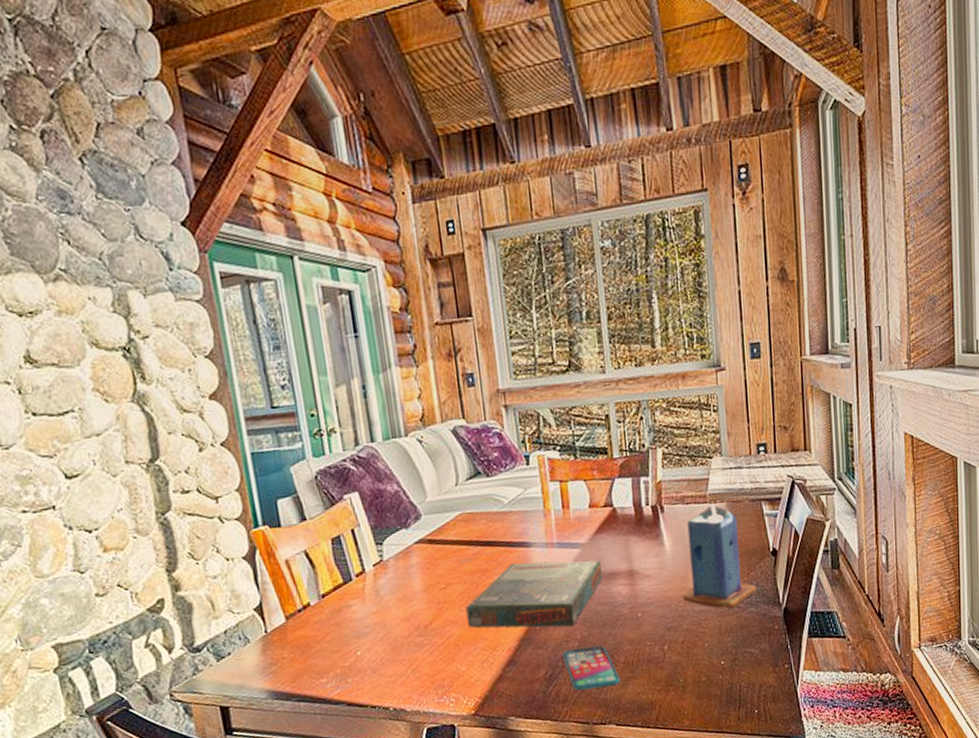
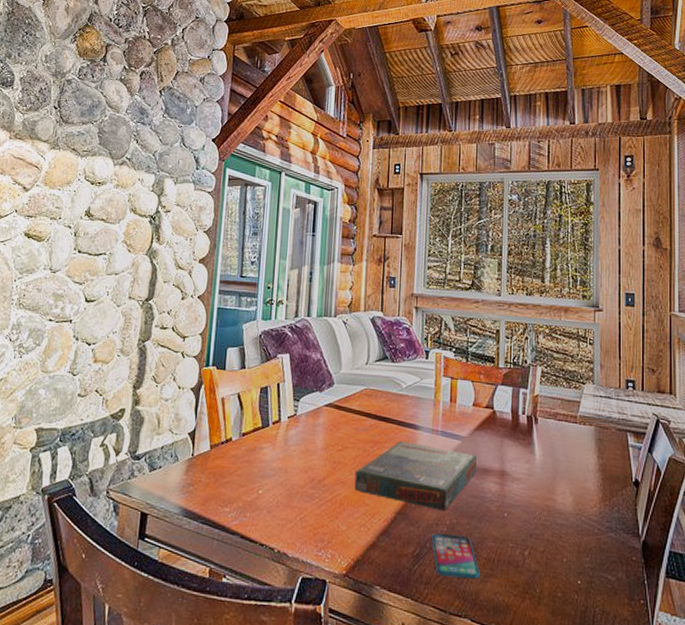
candle: present [683,504,756,609] -> none [547,425,617,529]

